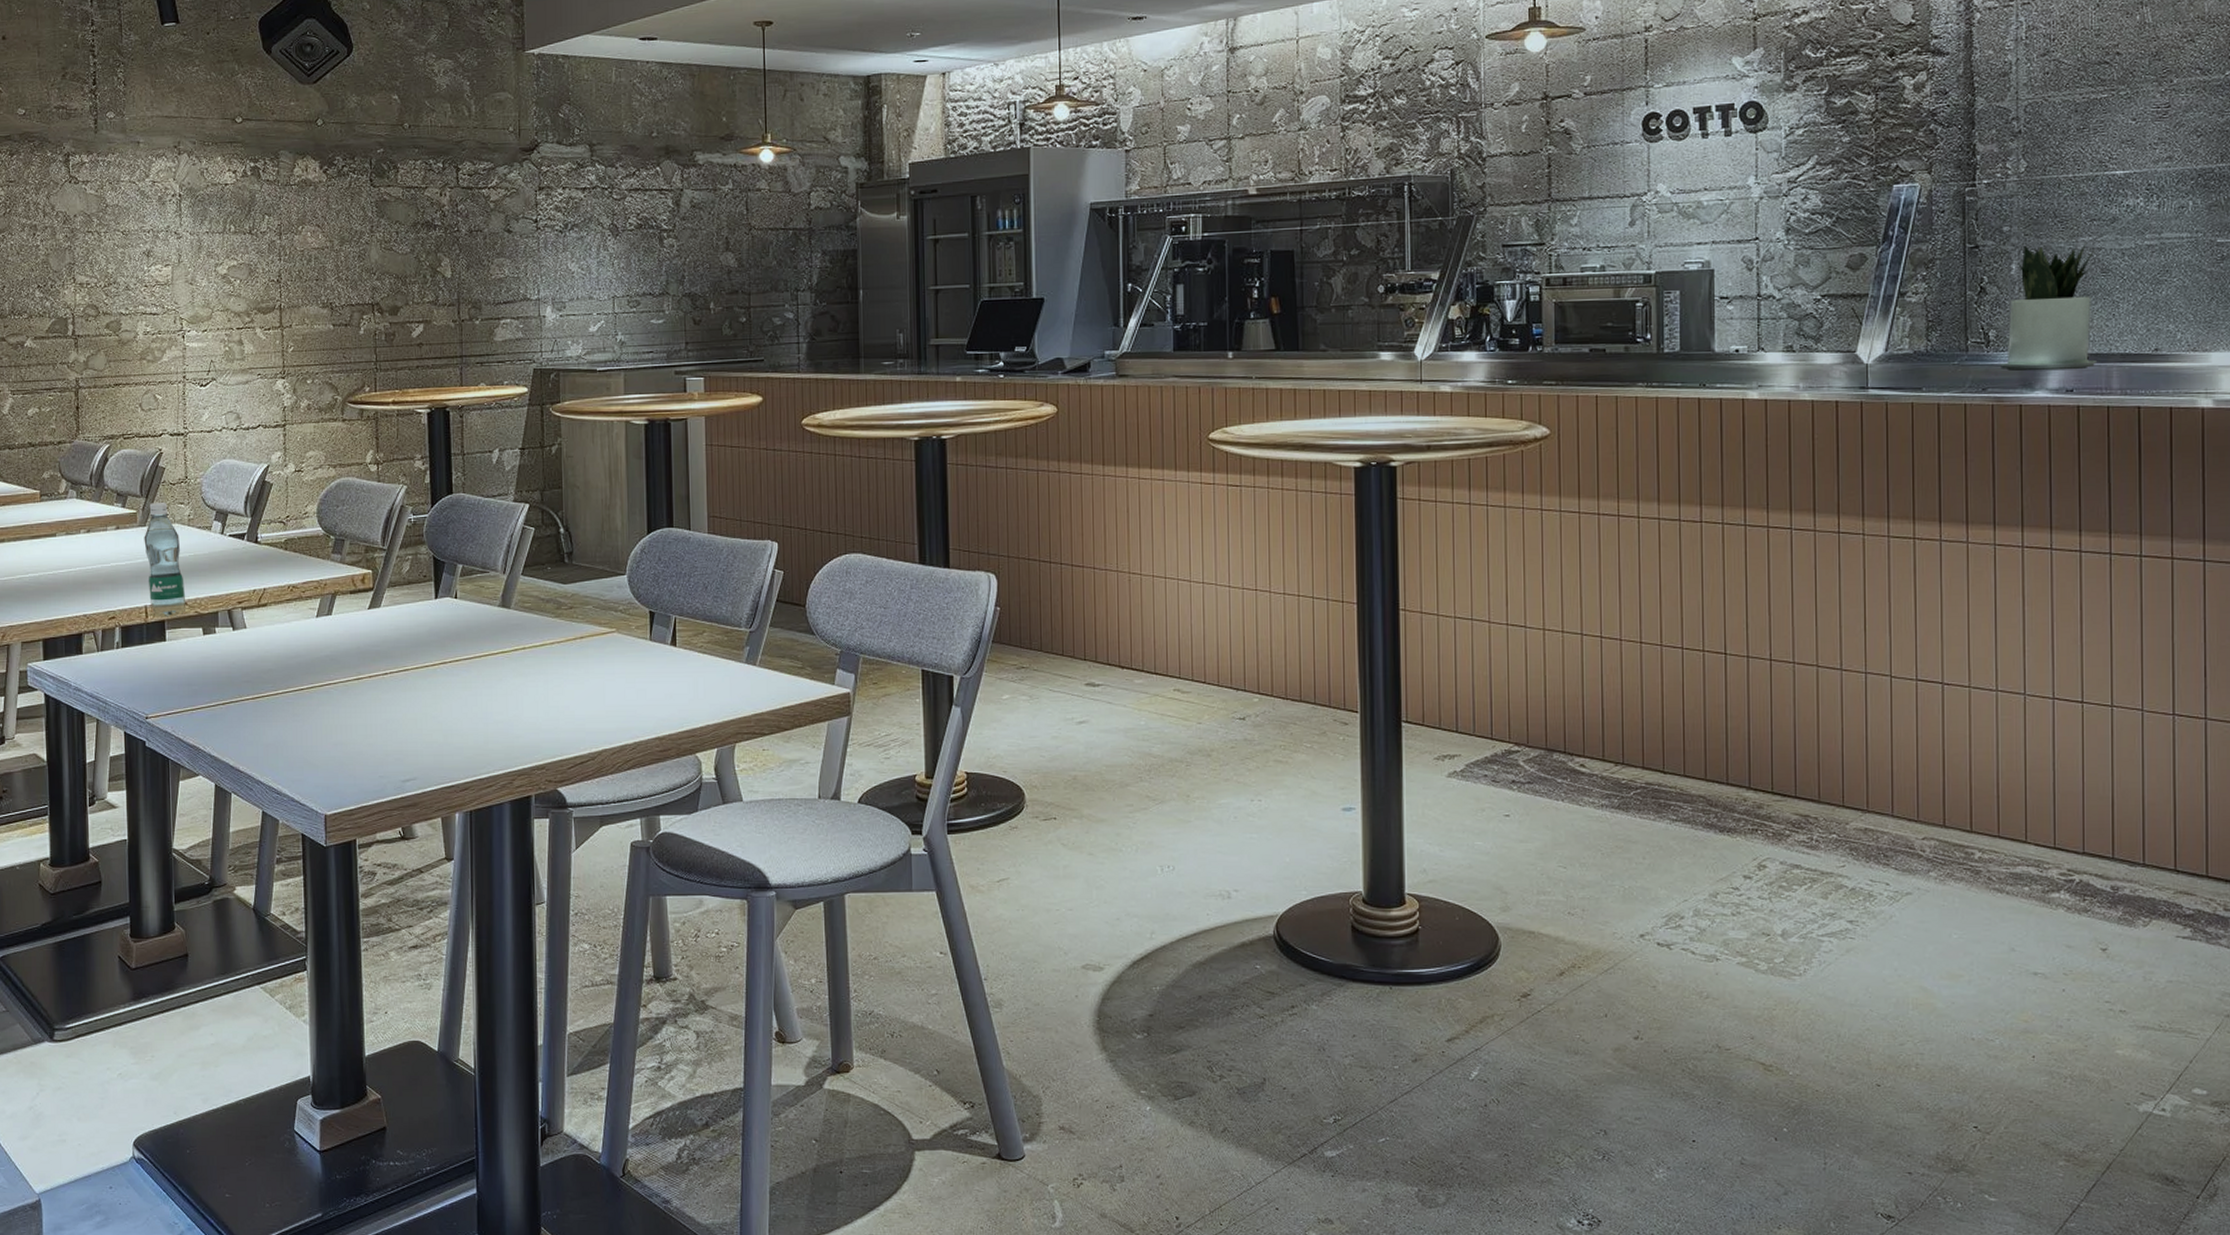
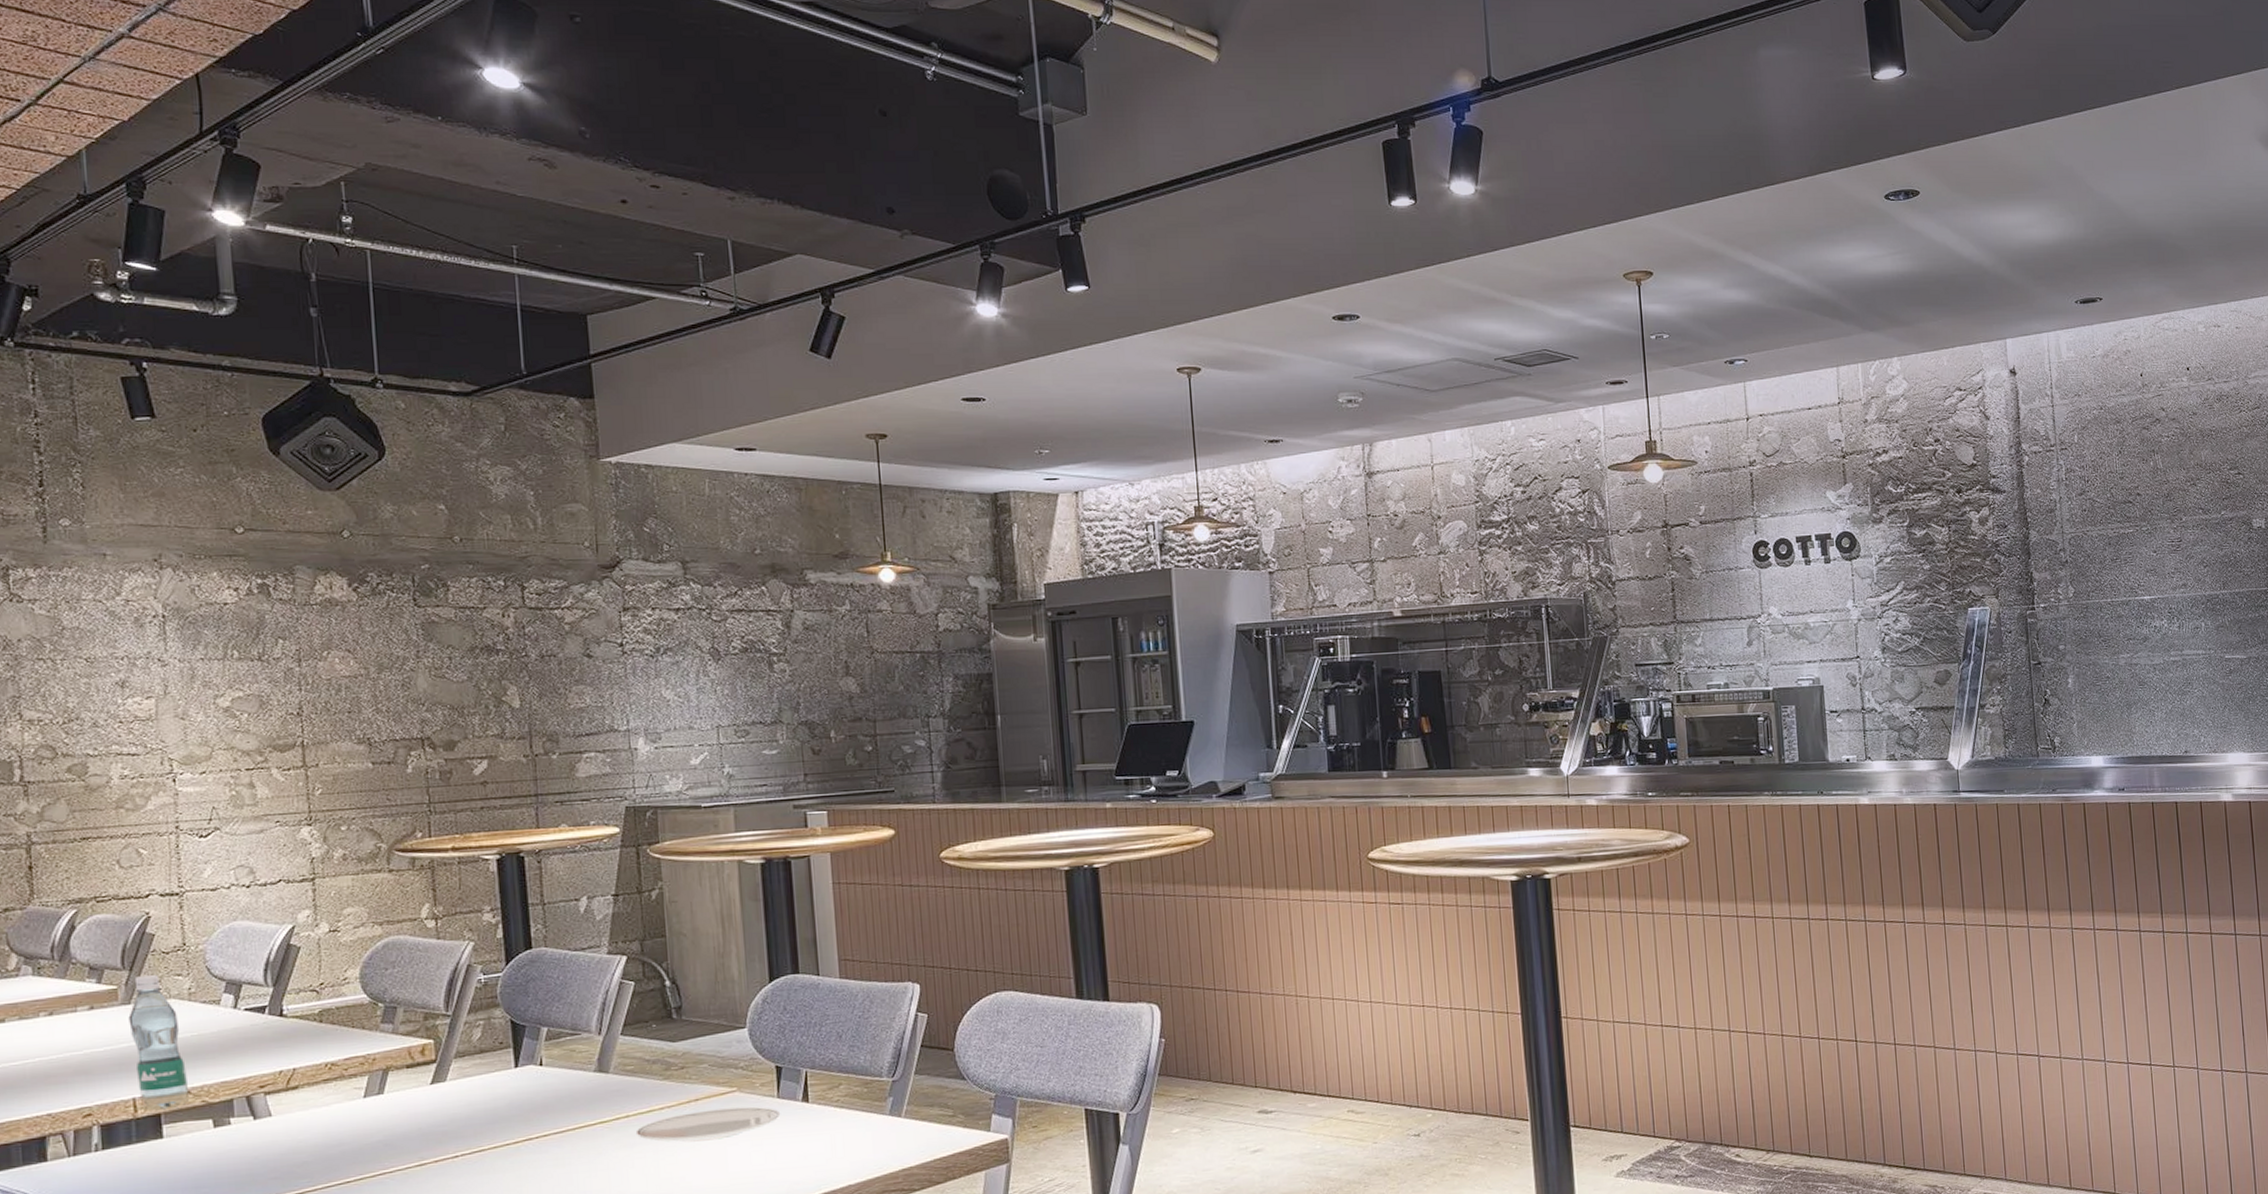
plate: none [530,647,652,675] -> present [635,1106,781,1143]
planter: present [1999,242,2096,372] -> none [2064,659,2141,774]

